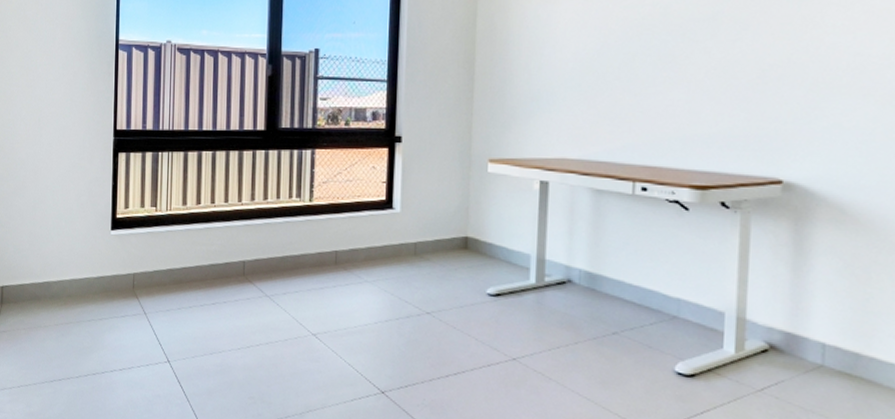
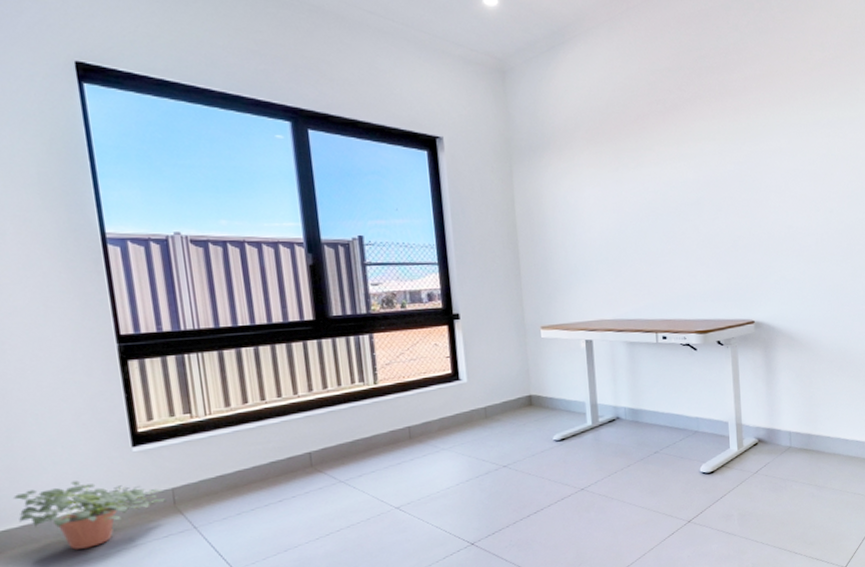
potted plant: none [30,252,128,313] -> present [13,480,167,550]

